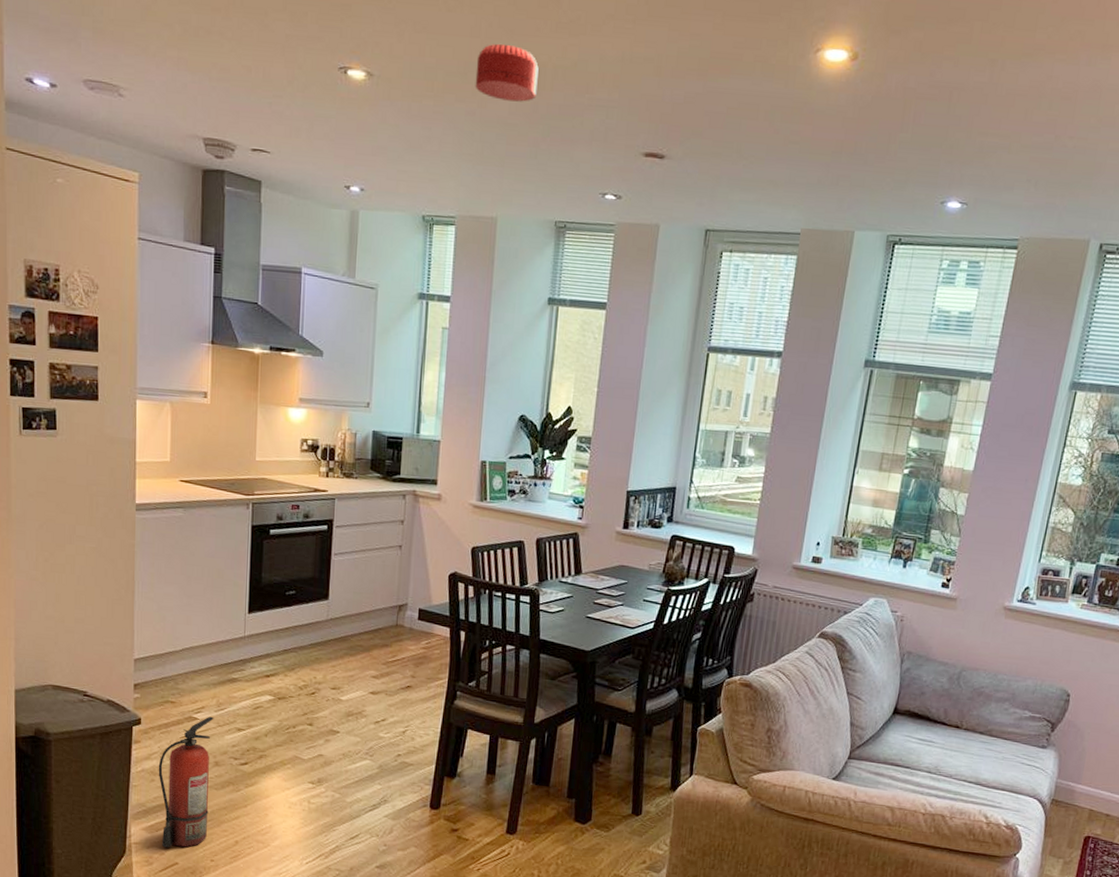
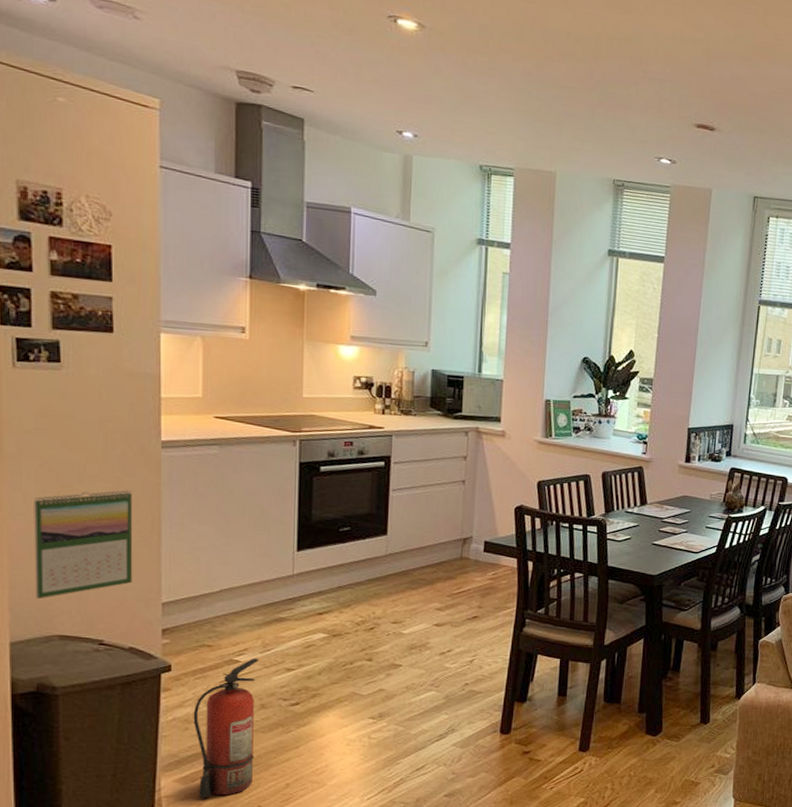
calendar: none [34,550,112,651] -> present [34,490,133,599]
smoke detector: present [475,43,539,102] -> none [531,10,594,68]

